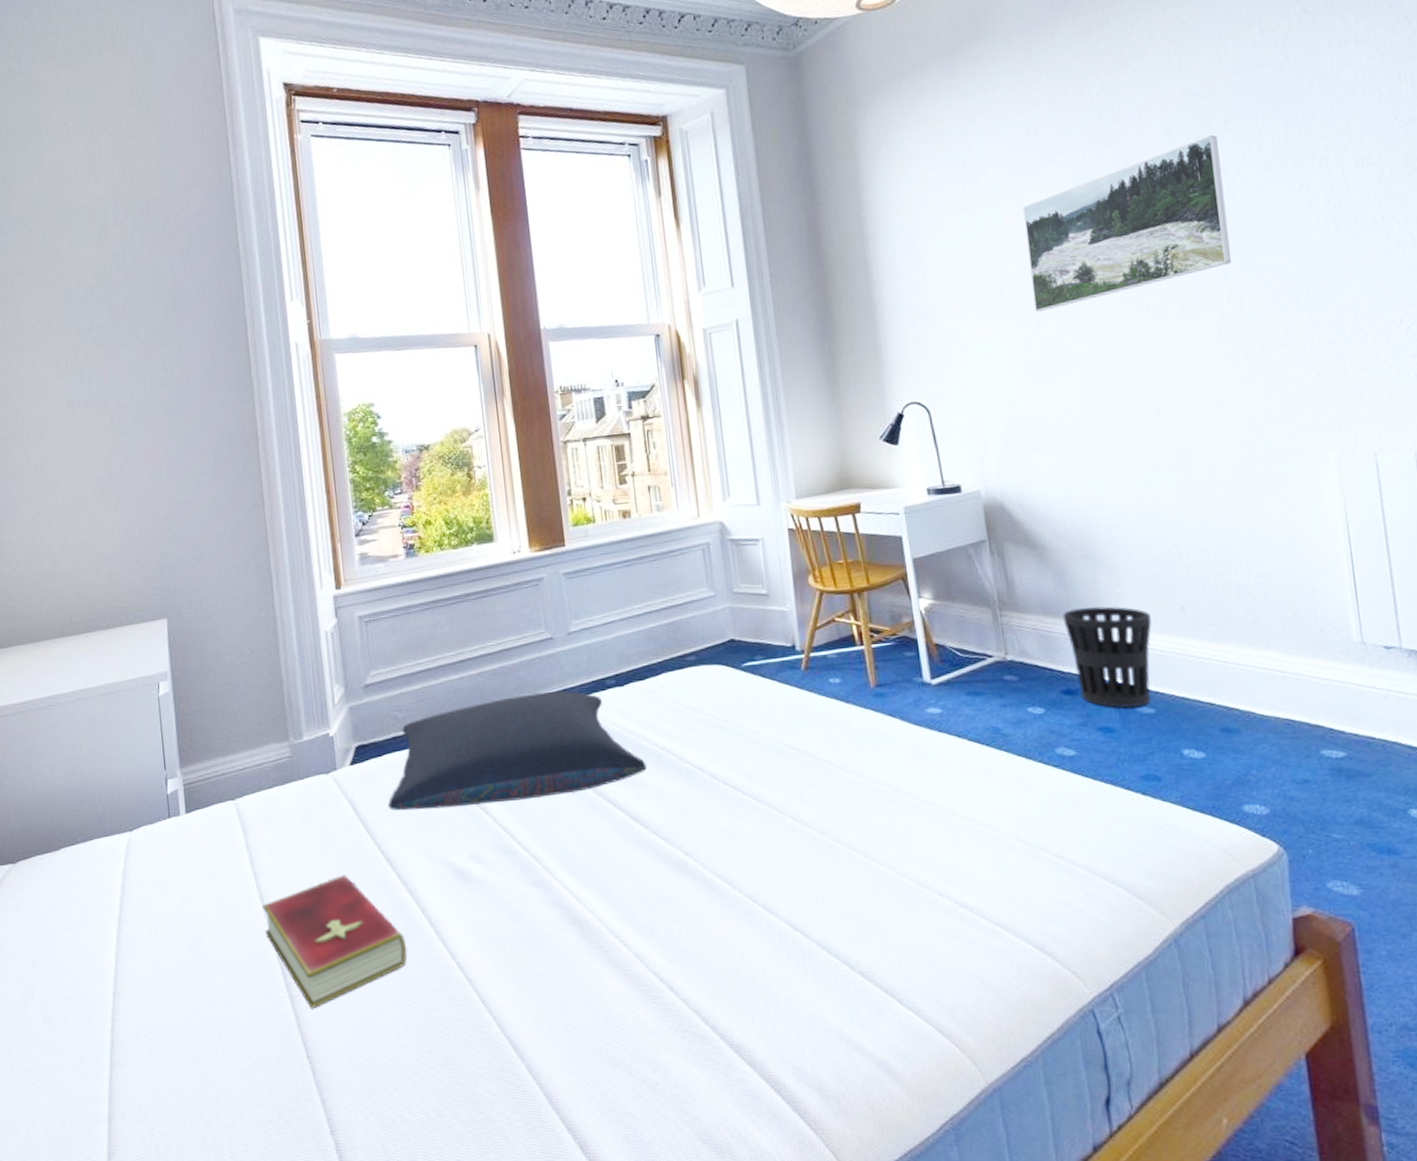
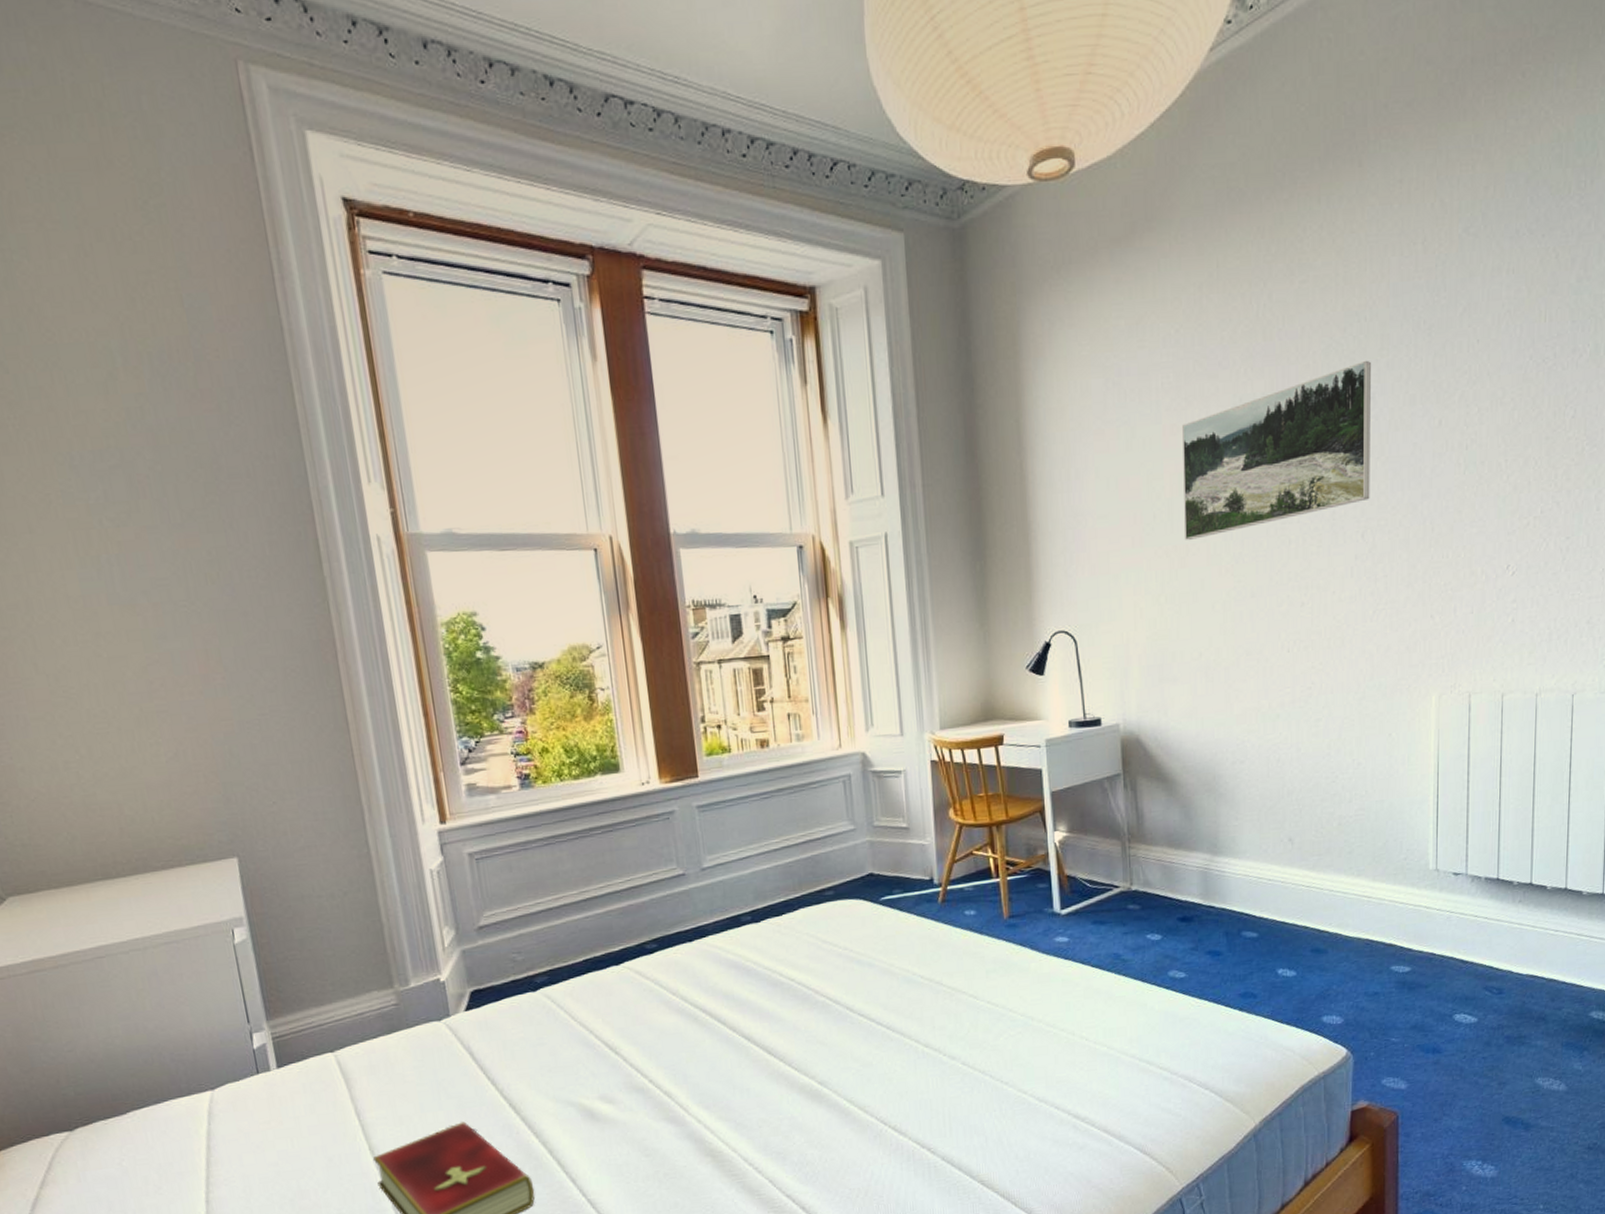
pillow: present [387,691,647,811] -> none [508,928,783,1056]
wastebasket: present [1062,606,1152,708] -> none [1185,838,1262,933]

